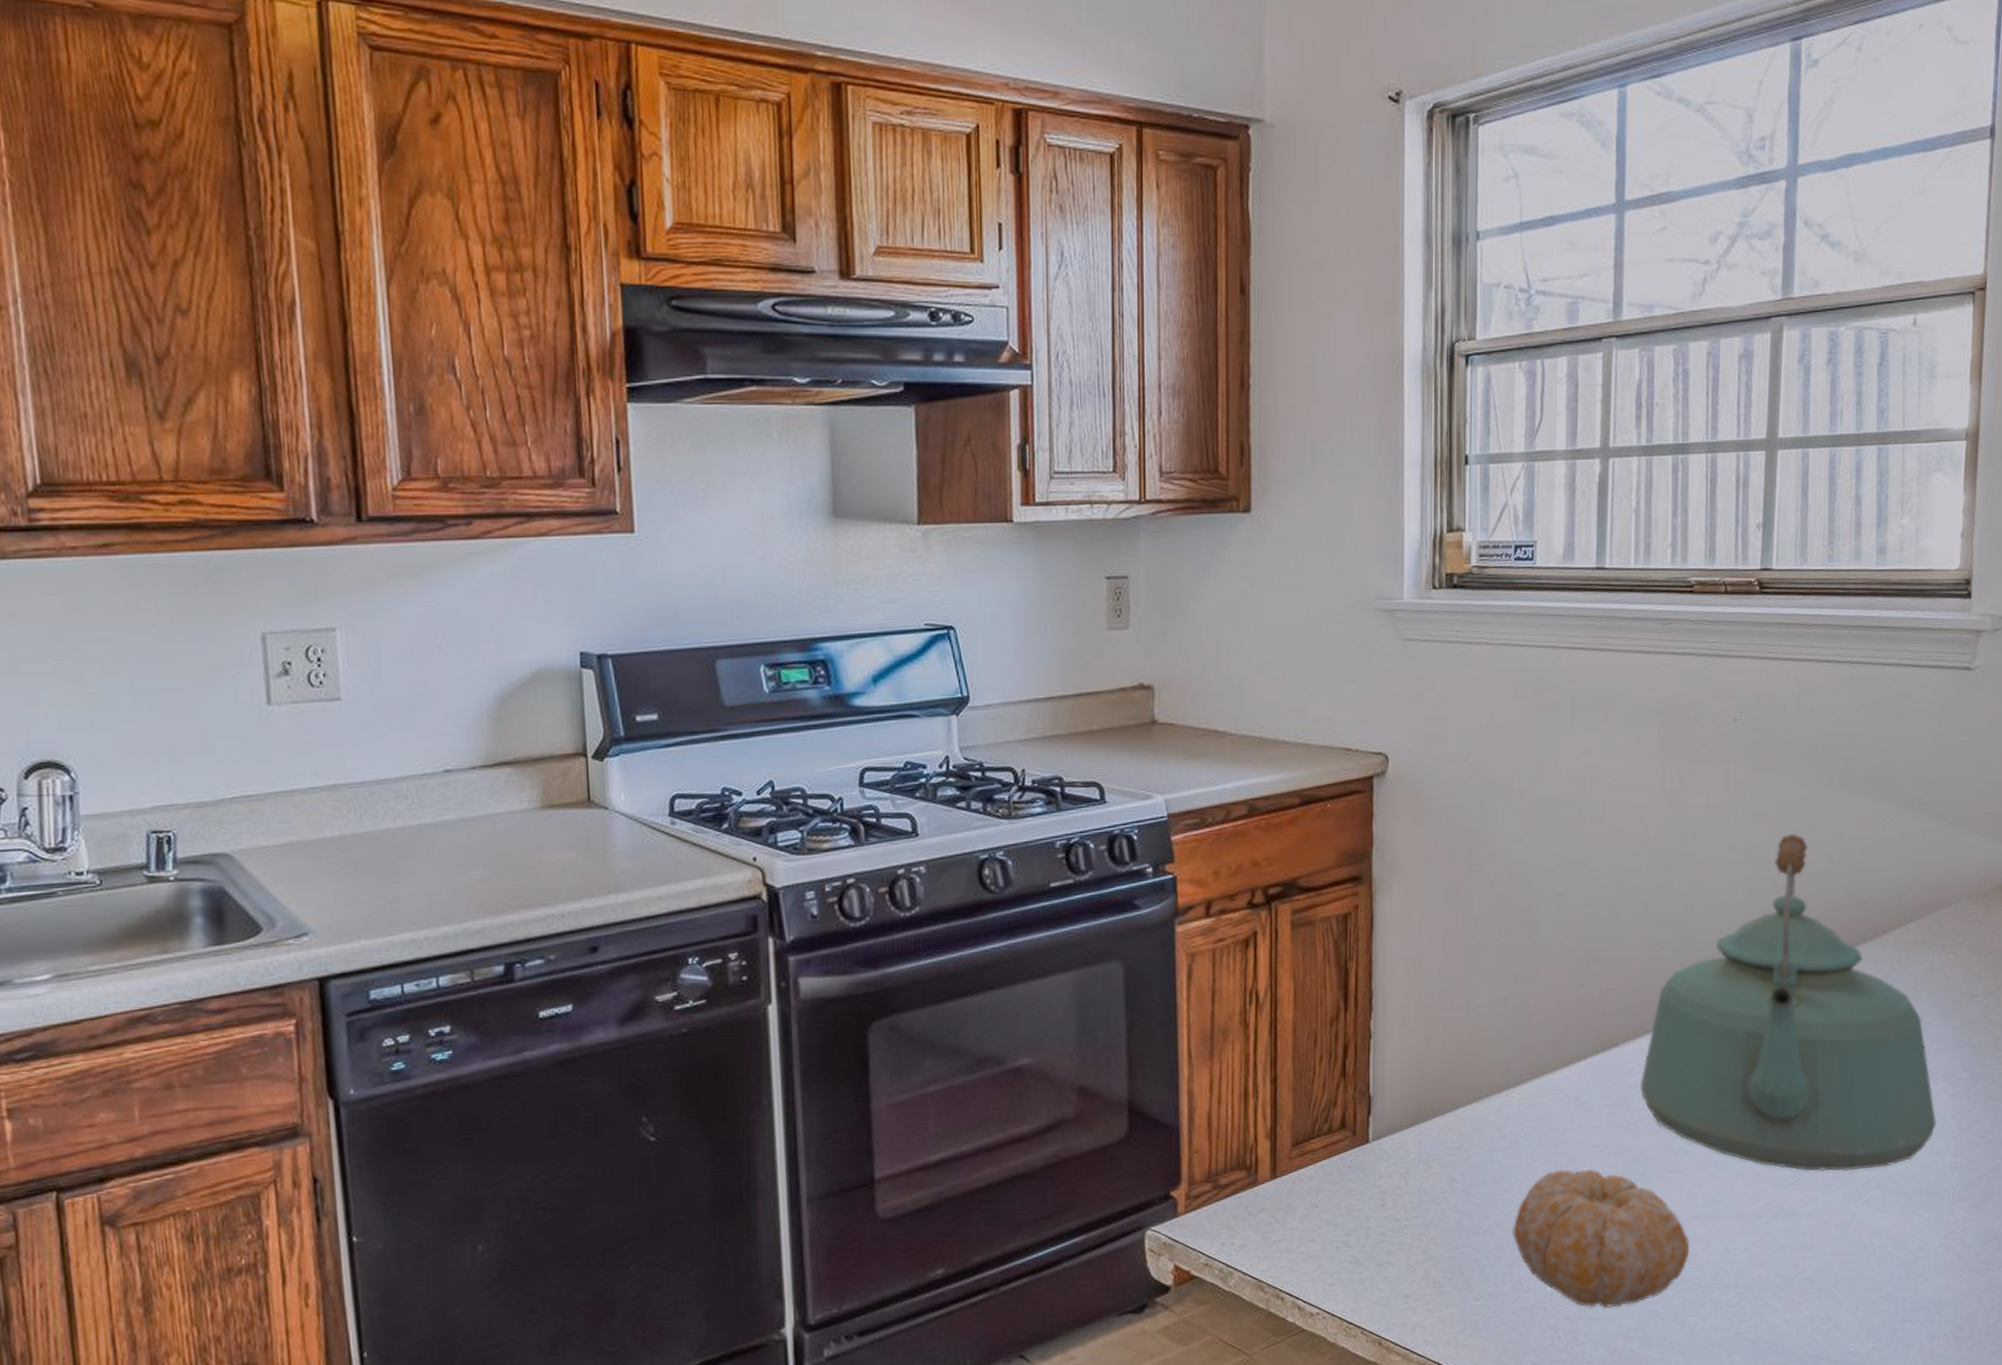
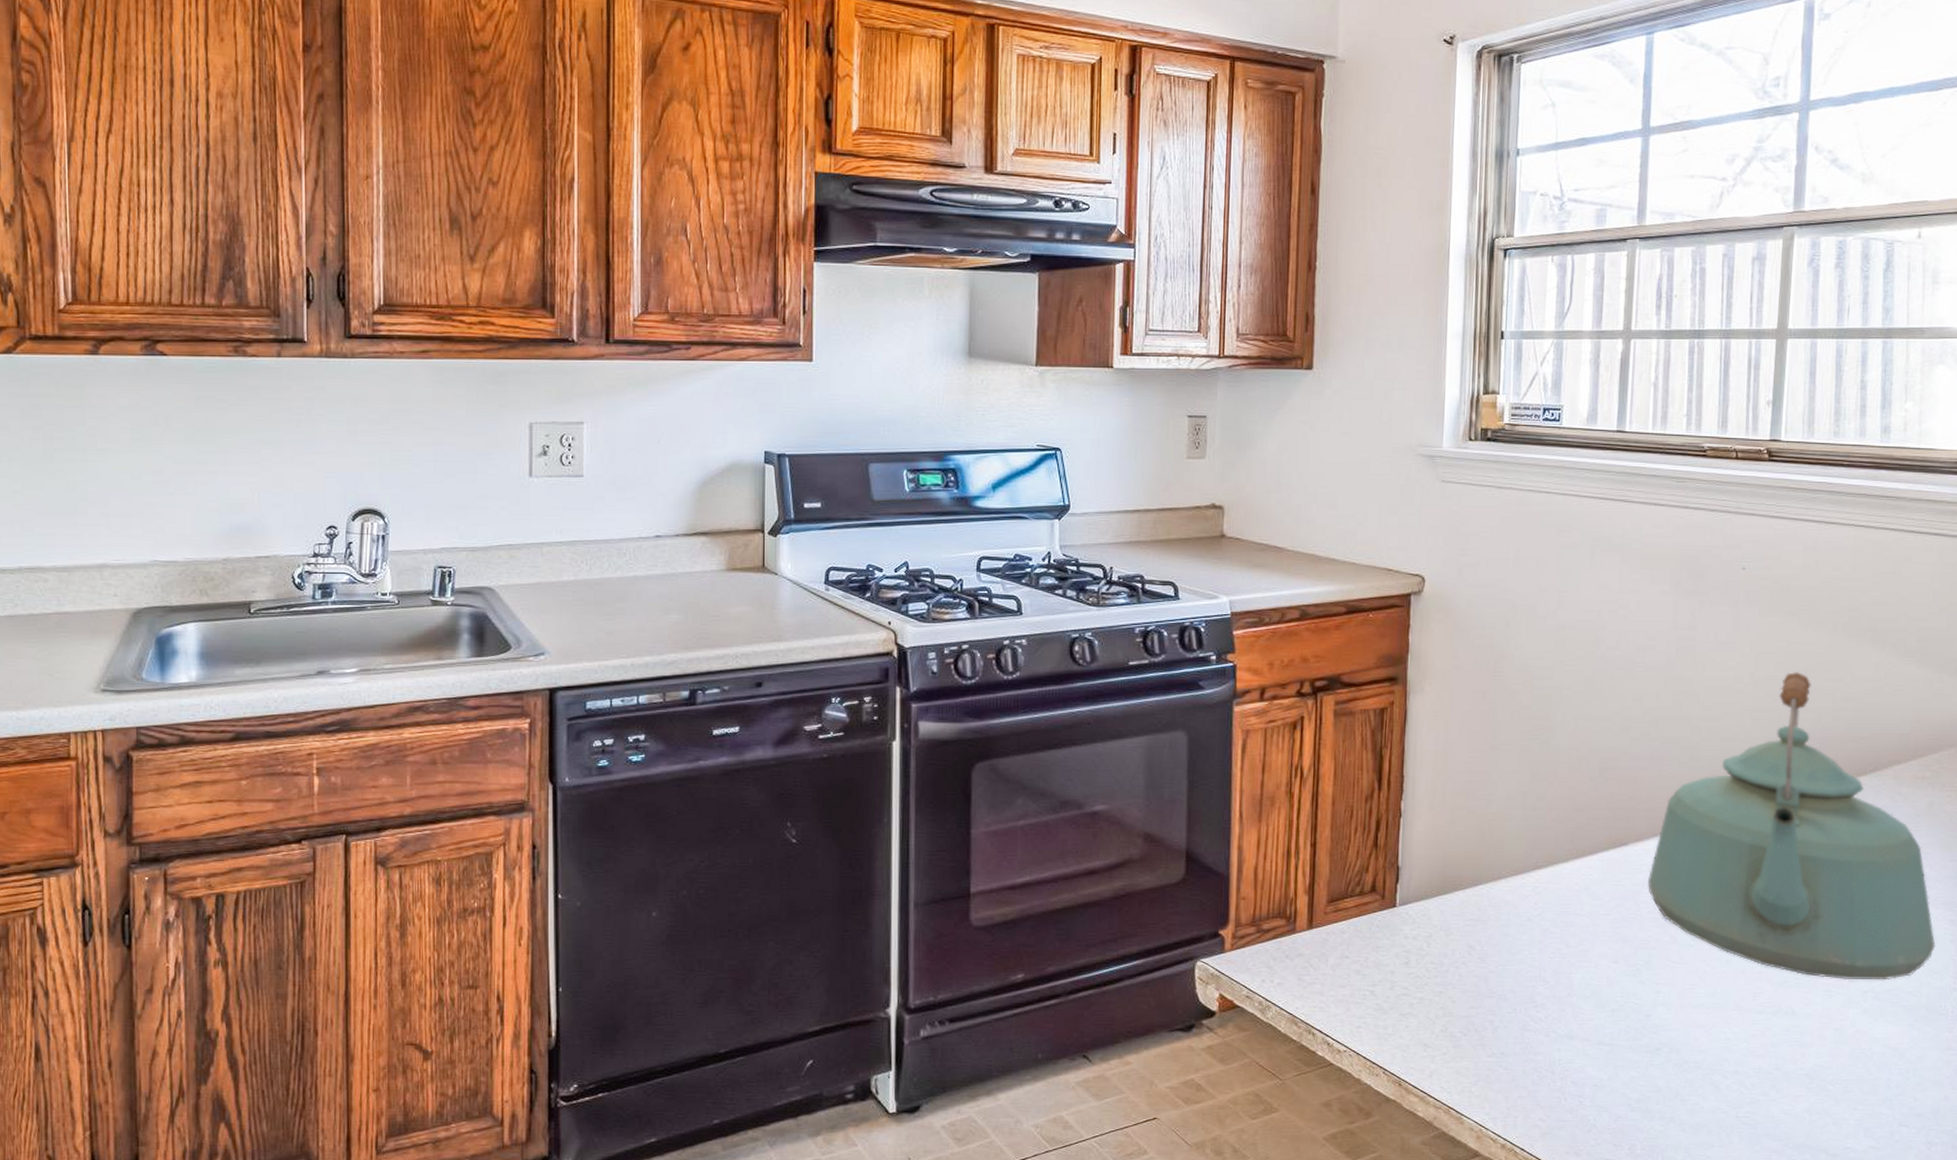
fruit: present [1512,1169,1690,1309] -> none [1525,950,1692,1079]

